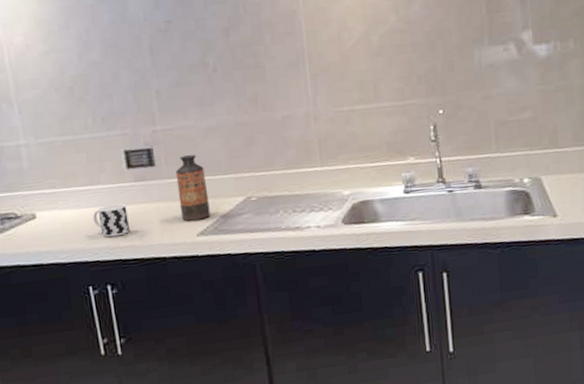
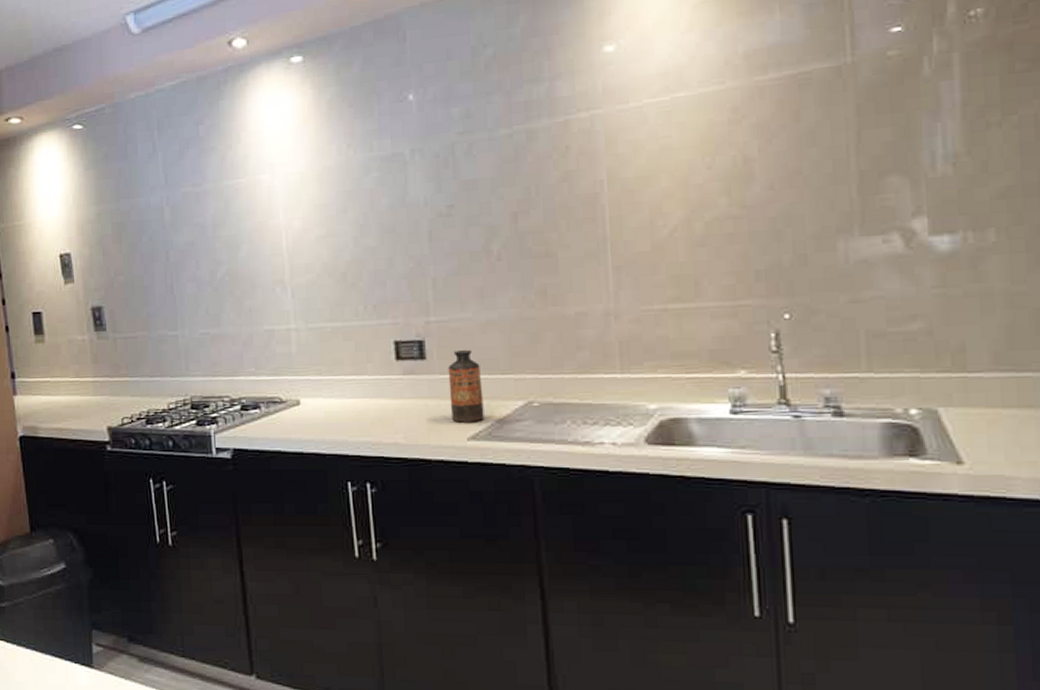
cup: present [92,203,130,238] -> none [356,396,394,432]

